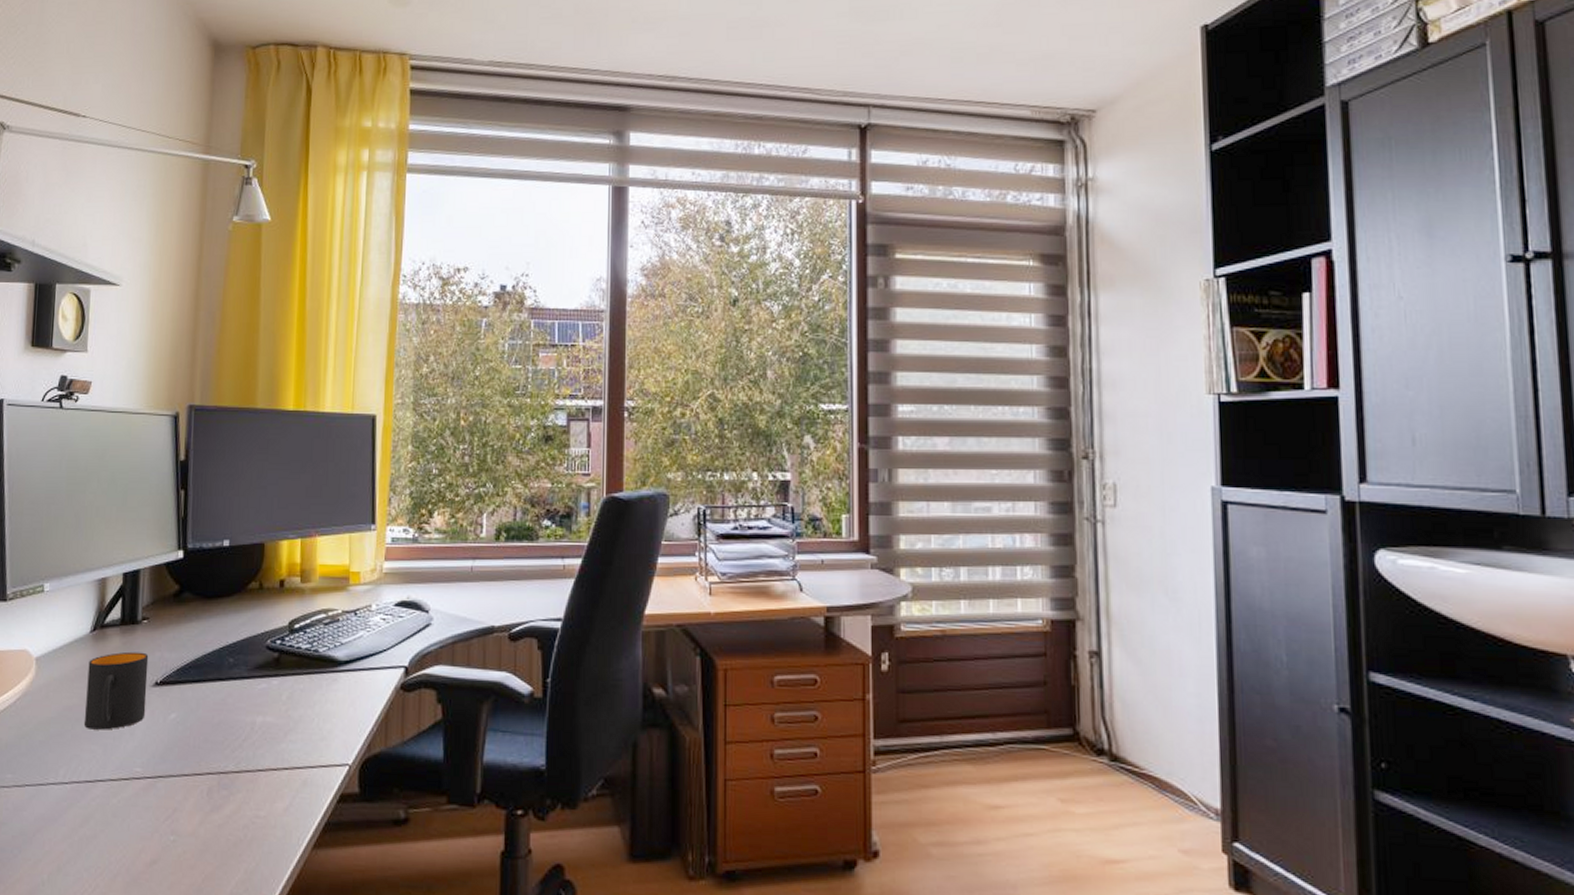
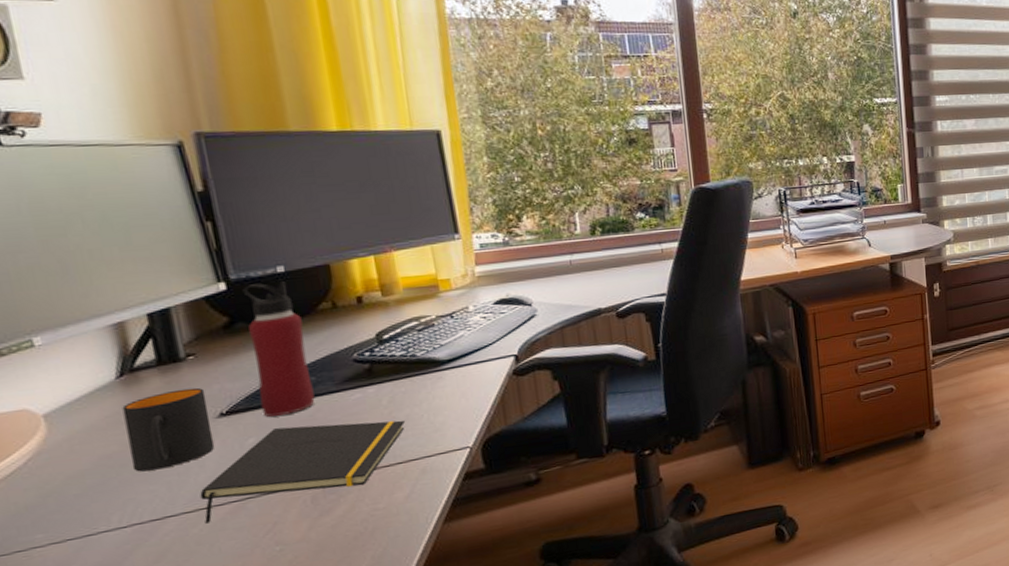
notepad: none [123,707,299,796] -> present [200,420,406,524]
water bottle: none [186,555,233,694] -> present [242,281,315,417]

